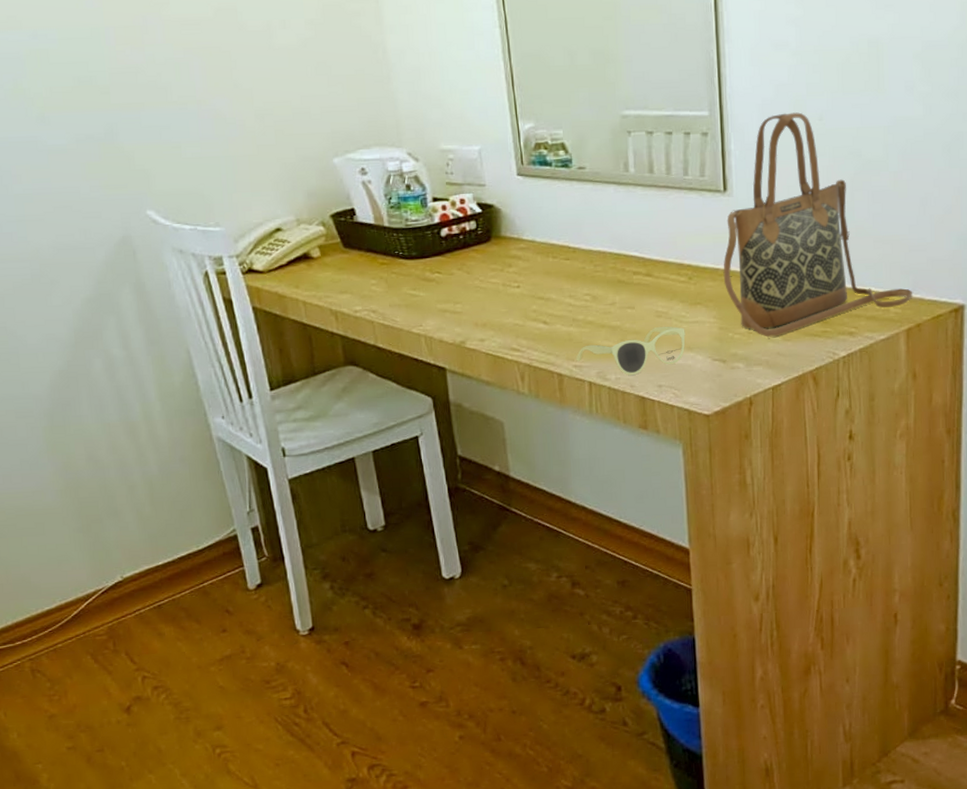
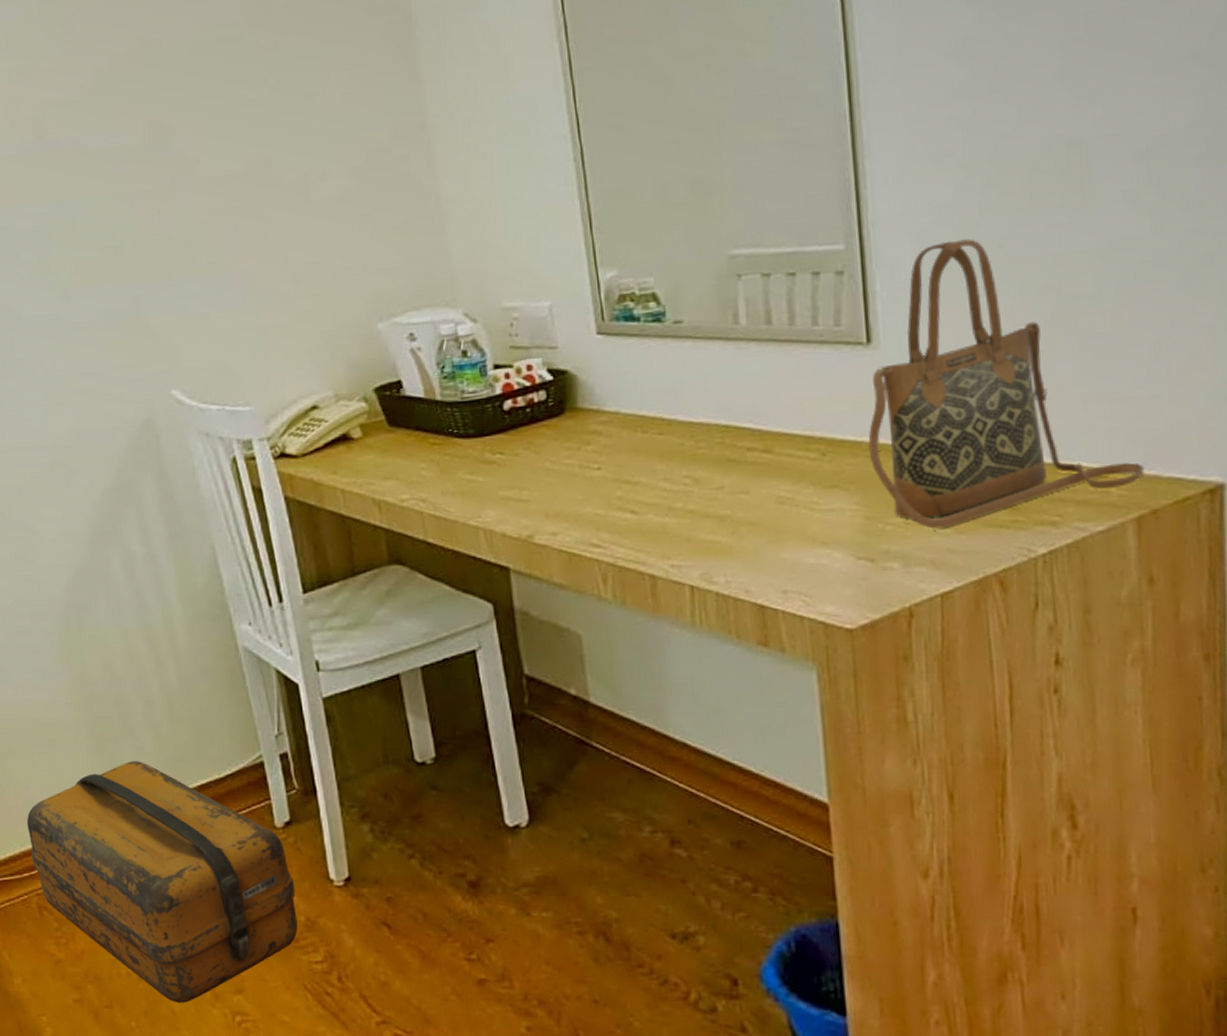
suitcase: none [18,539,269,742] -> present [27,761,298,1003]
spectacles: present [575,326,686,375] -> none [672,515,818,578]

